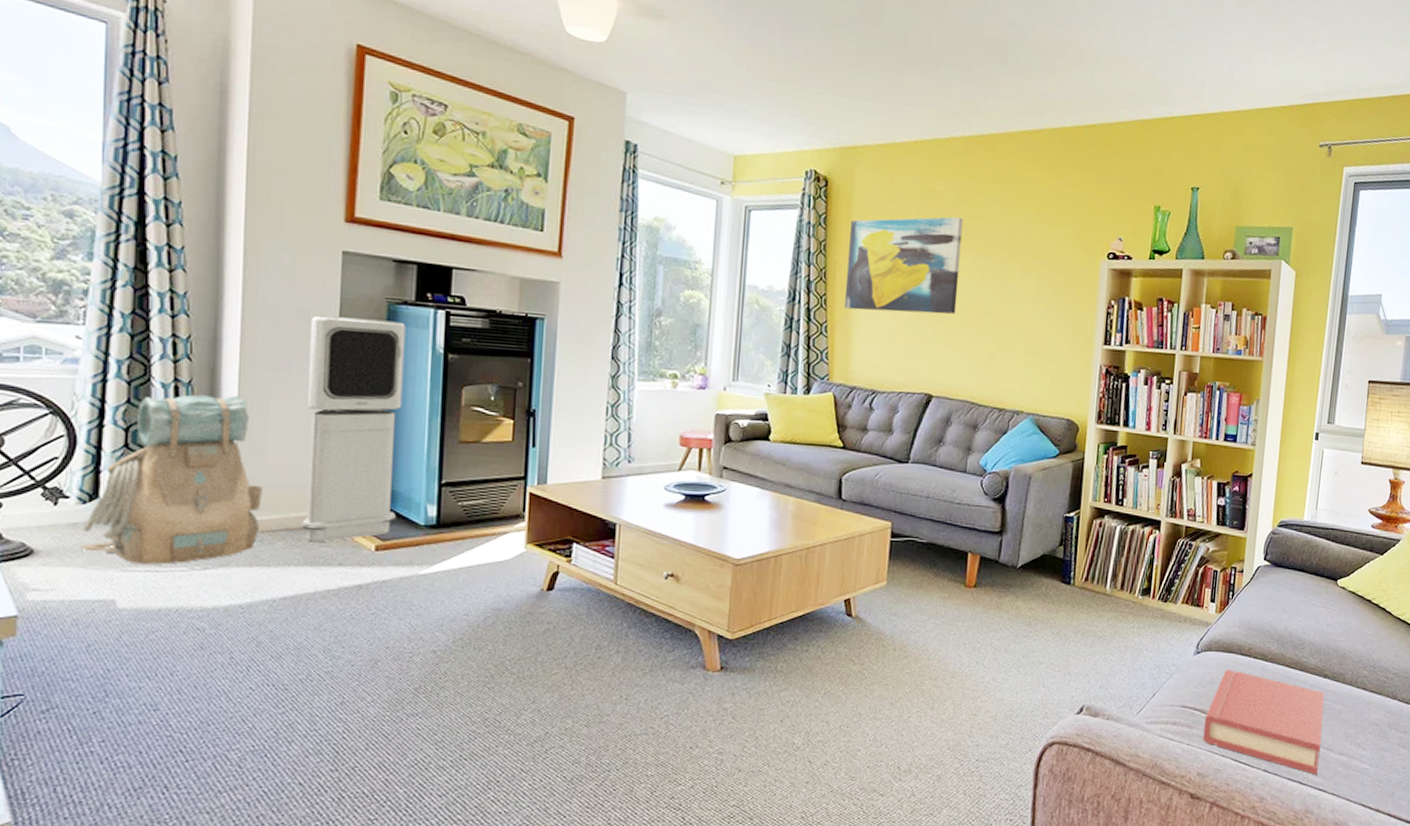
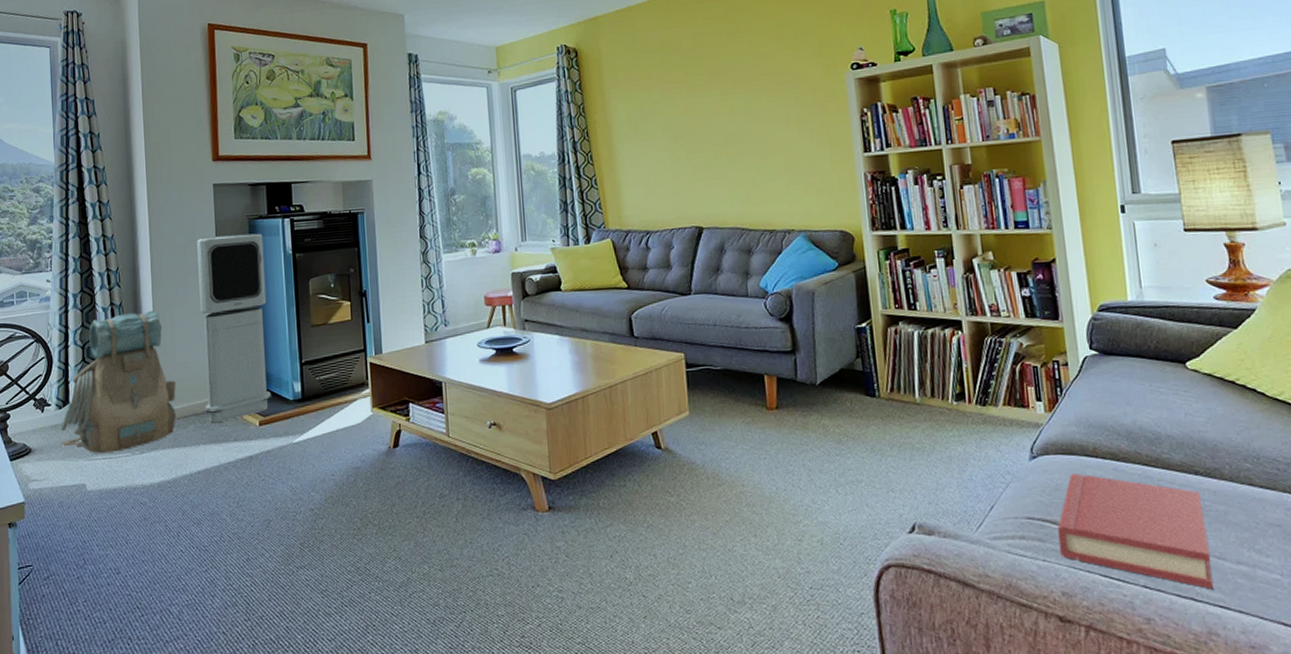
wall art: present [843,216,964,314] -> none [603,59,712,161]

